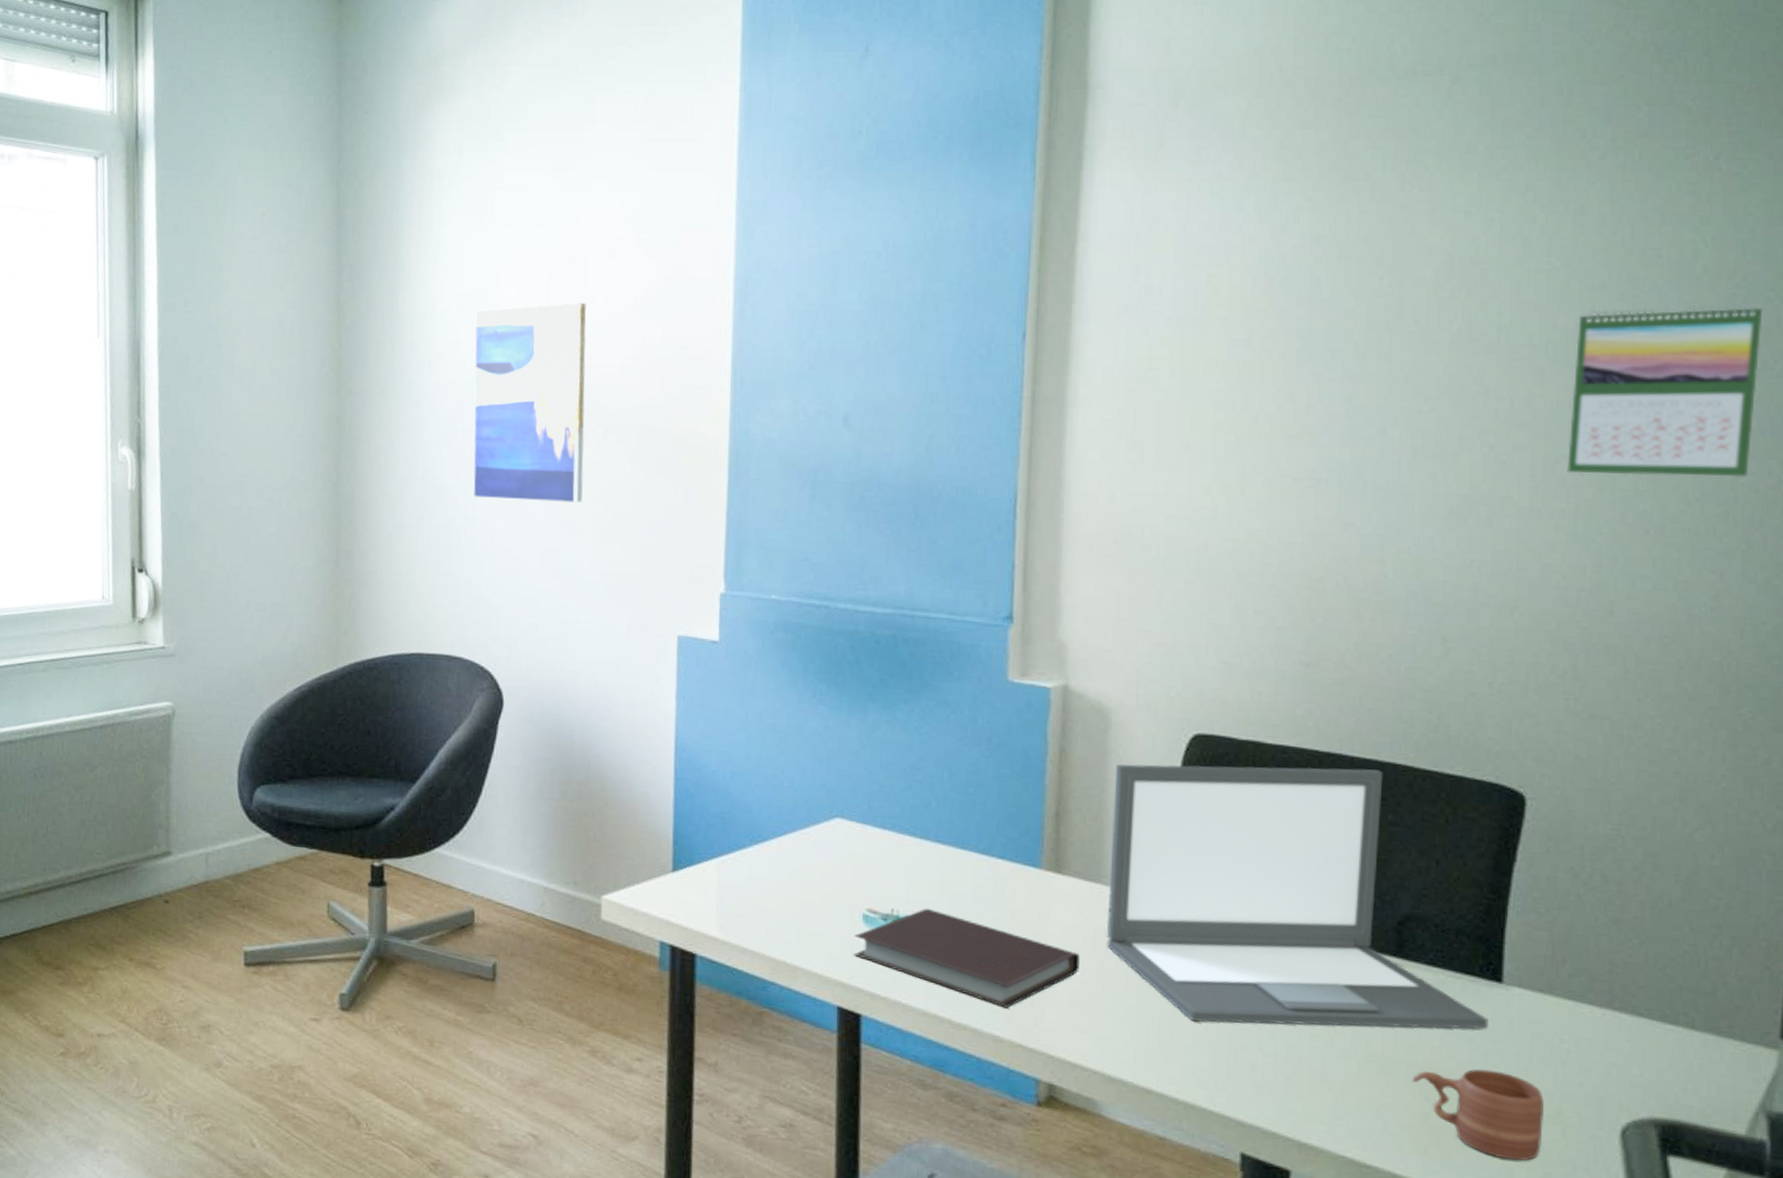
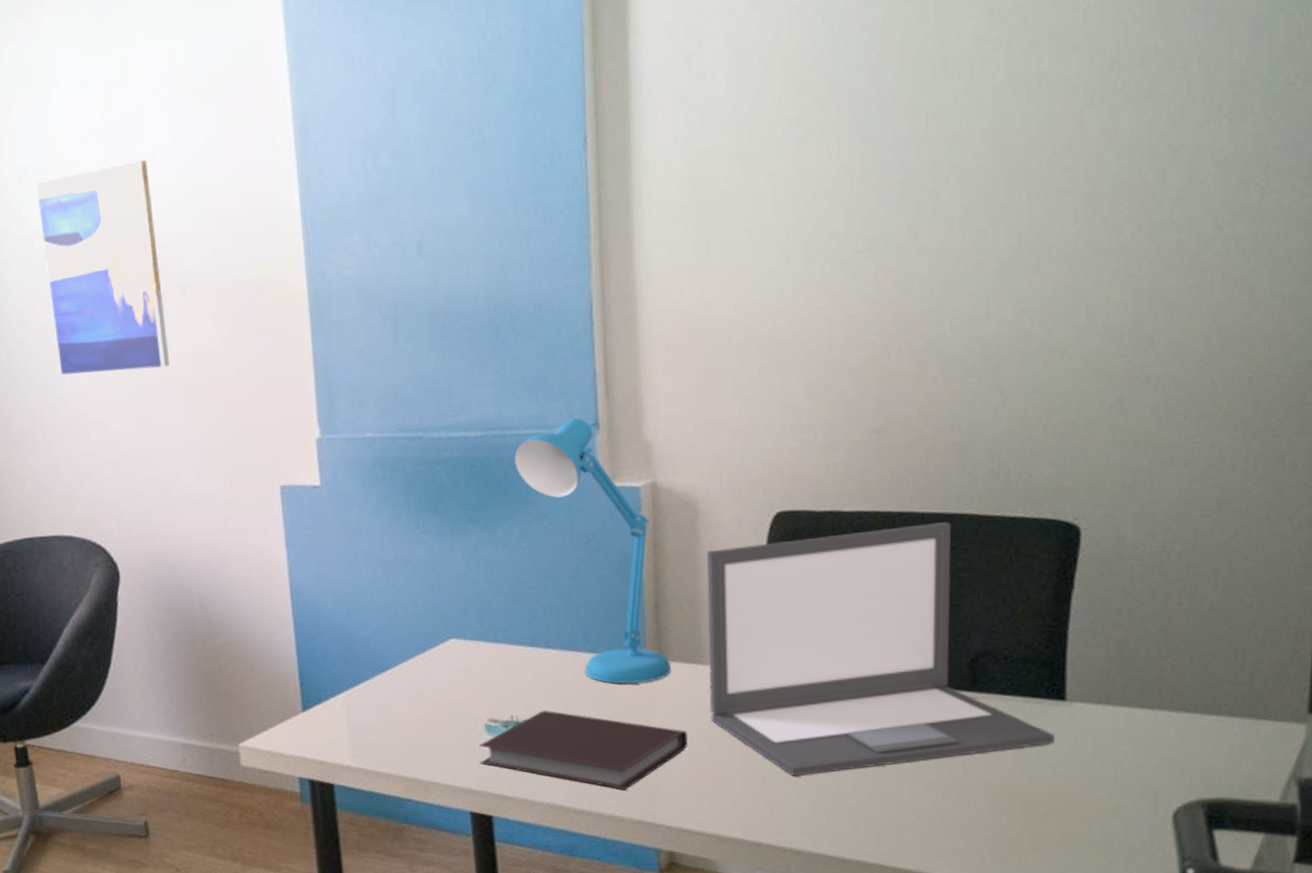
desk lamp: none [921,608,1069,895] -> present [514,417,672,685]
mug: present [1411,1069,1544,1161] -> none [990,779,1106,855]
calendar: present [1567,304,1763,478] -> none [1107,19,1285,212]

